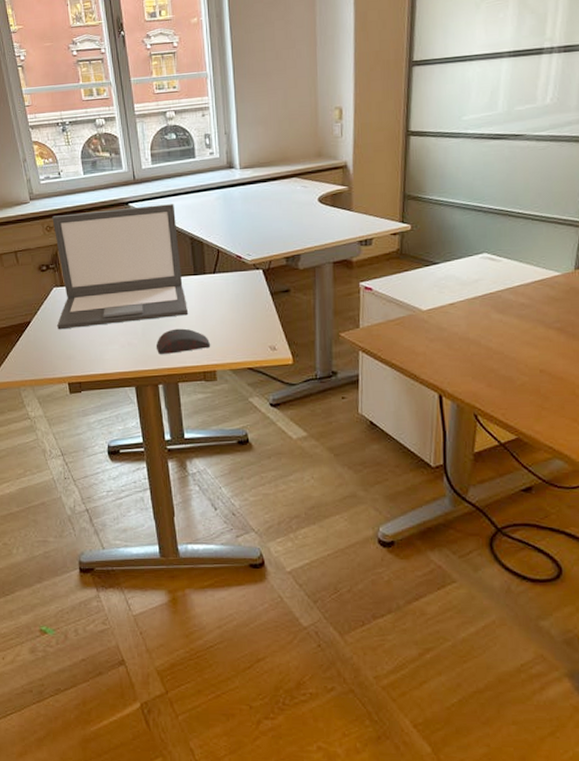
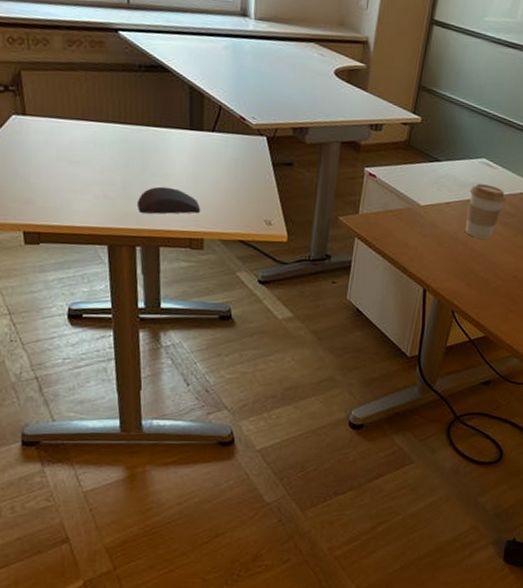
laptop: present [52,204,188,330] -> none [14,26,178,174]
coffee cup: none [474,279,517,335] -> present [465,183,506,239]

